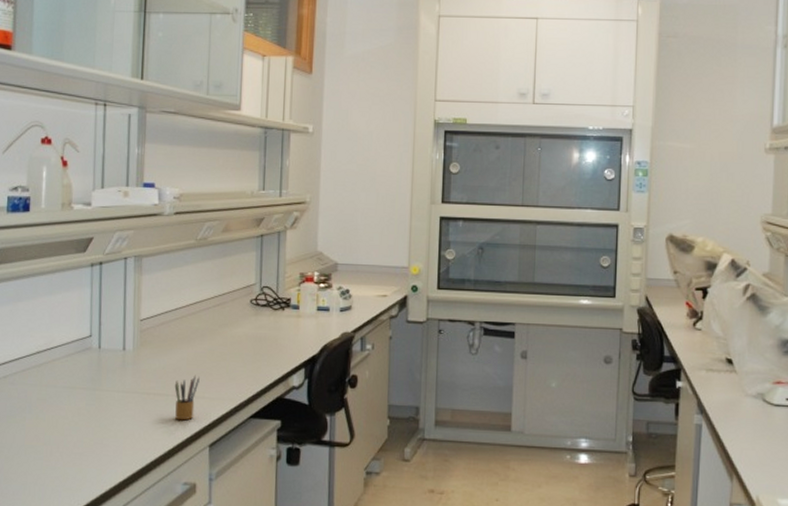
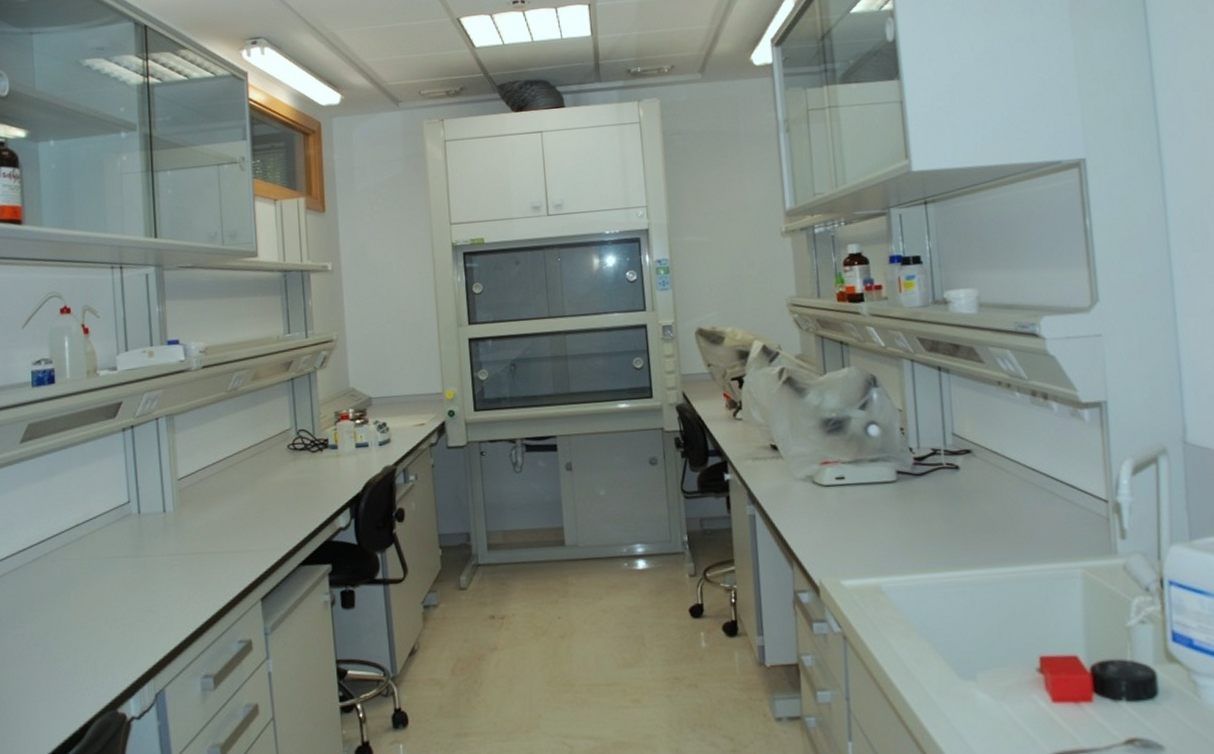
pencil box: present [174,375,200,421] -> none [219,528,244,577]

